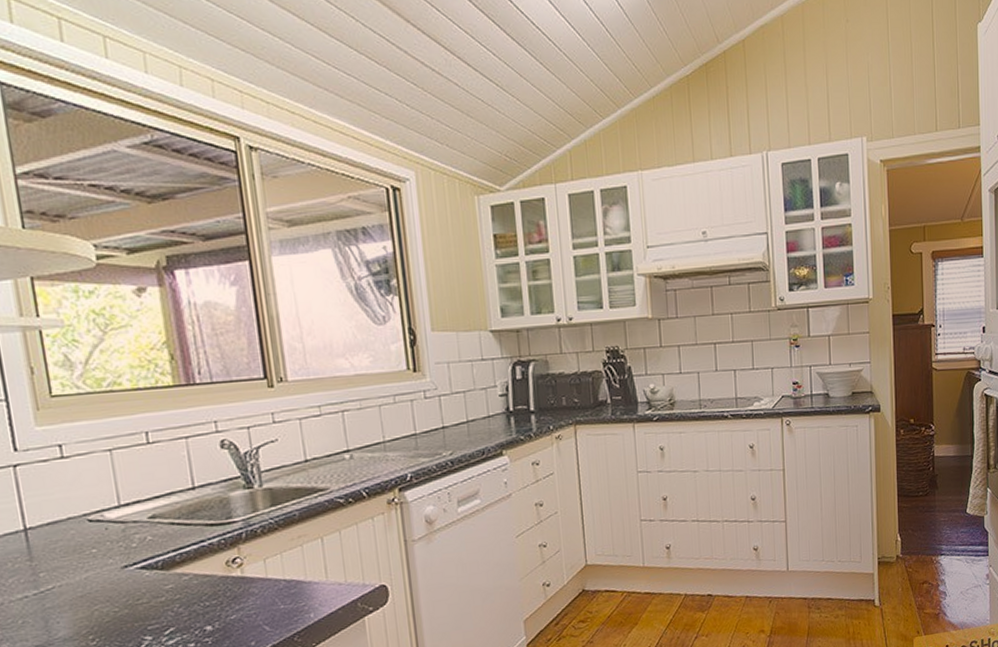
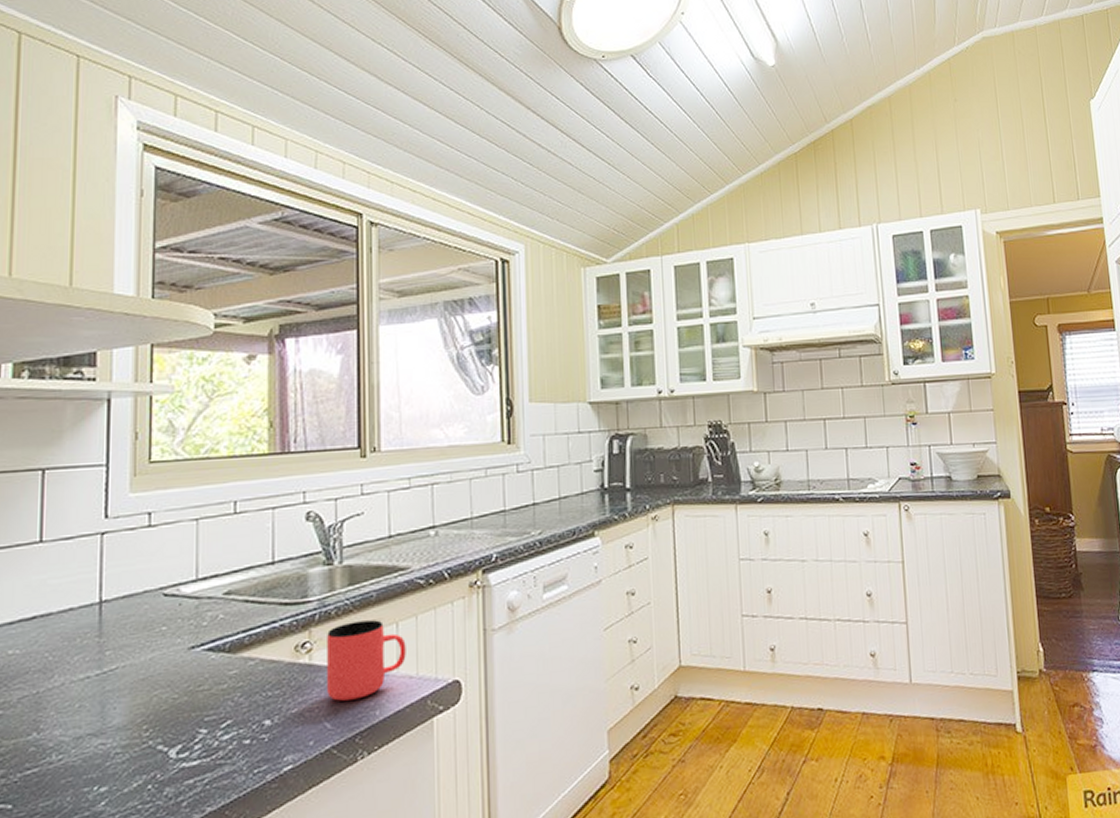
cup: none [255,536,334,607] -> present [327,620,406,701]

